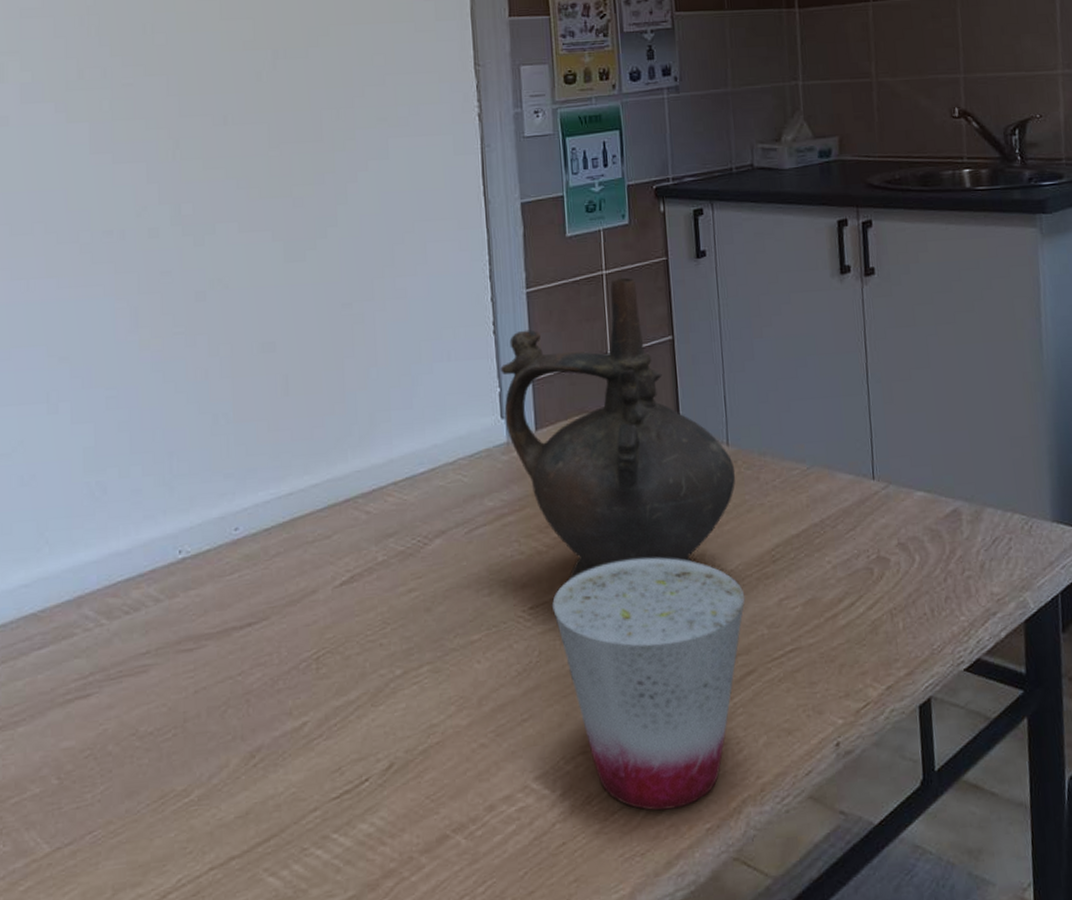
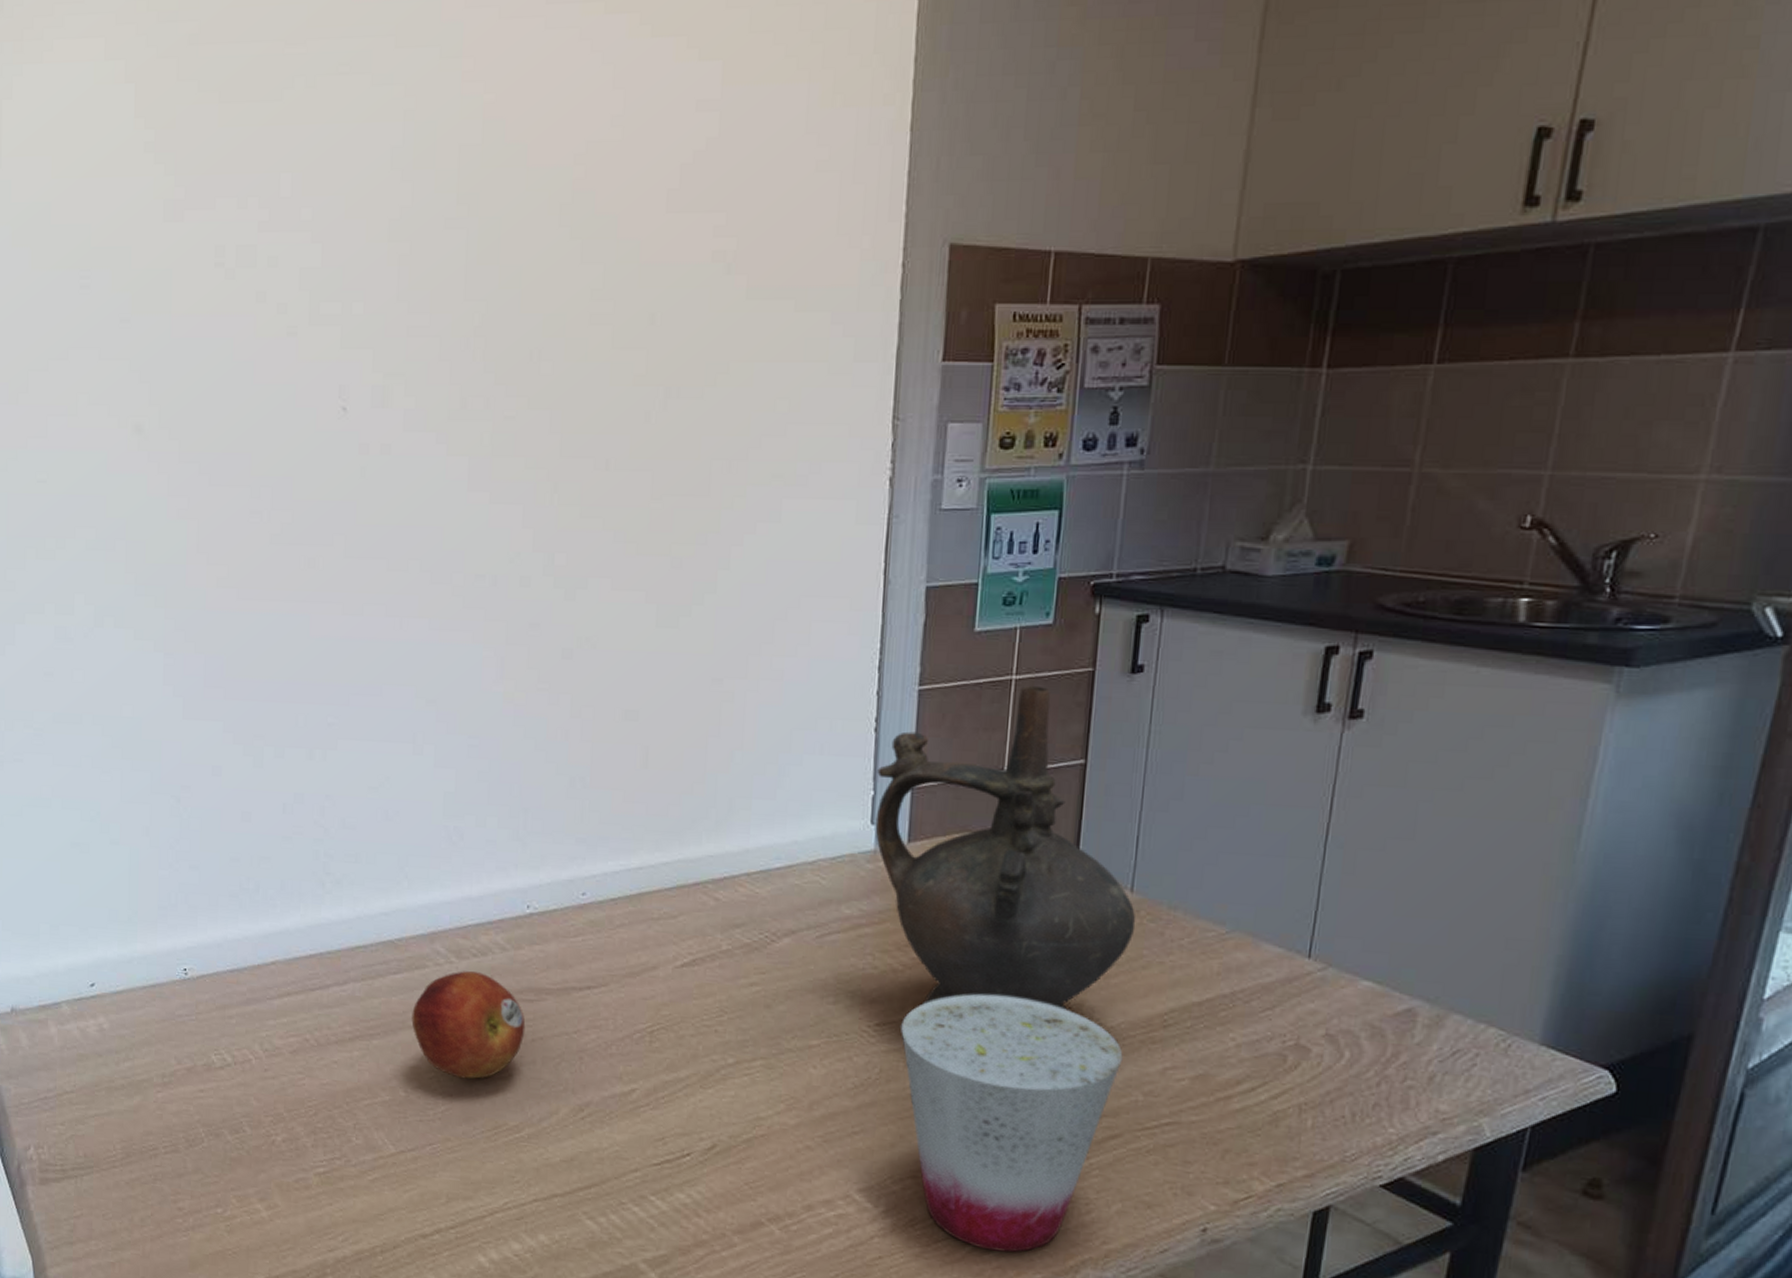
fruit: none [61,630,187,750] -> present [411,971,526,1079]

